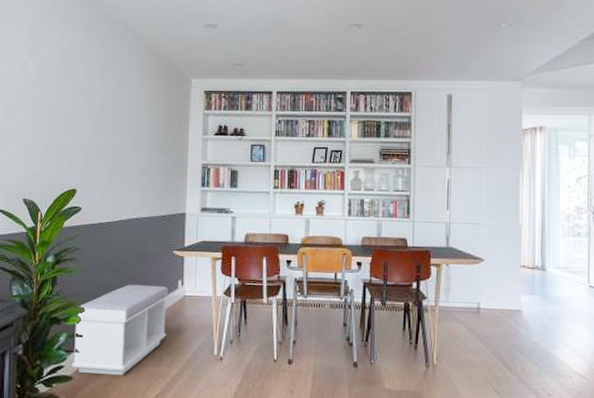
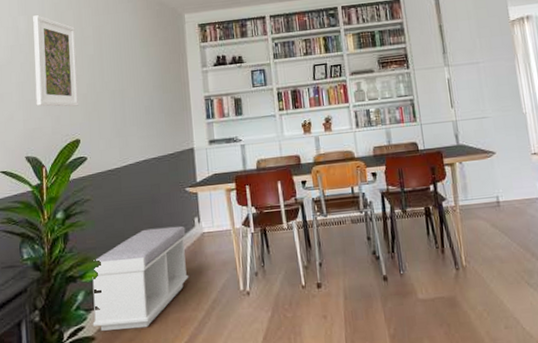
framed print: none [38,61,82,157] -> present [33,15,79,107]

